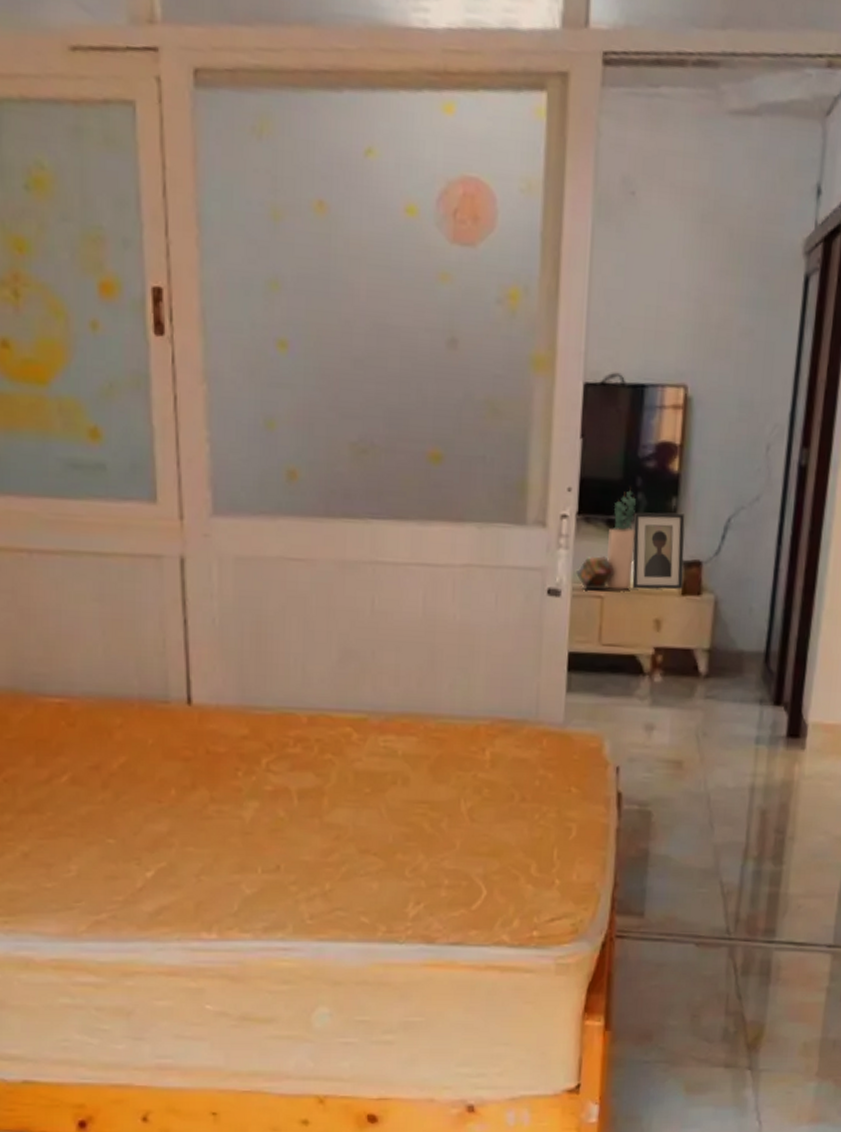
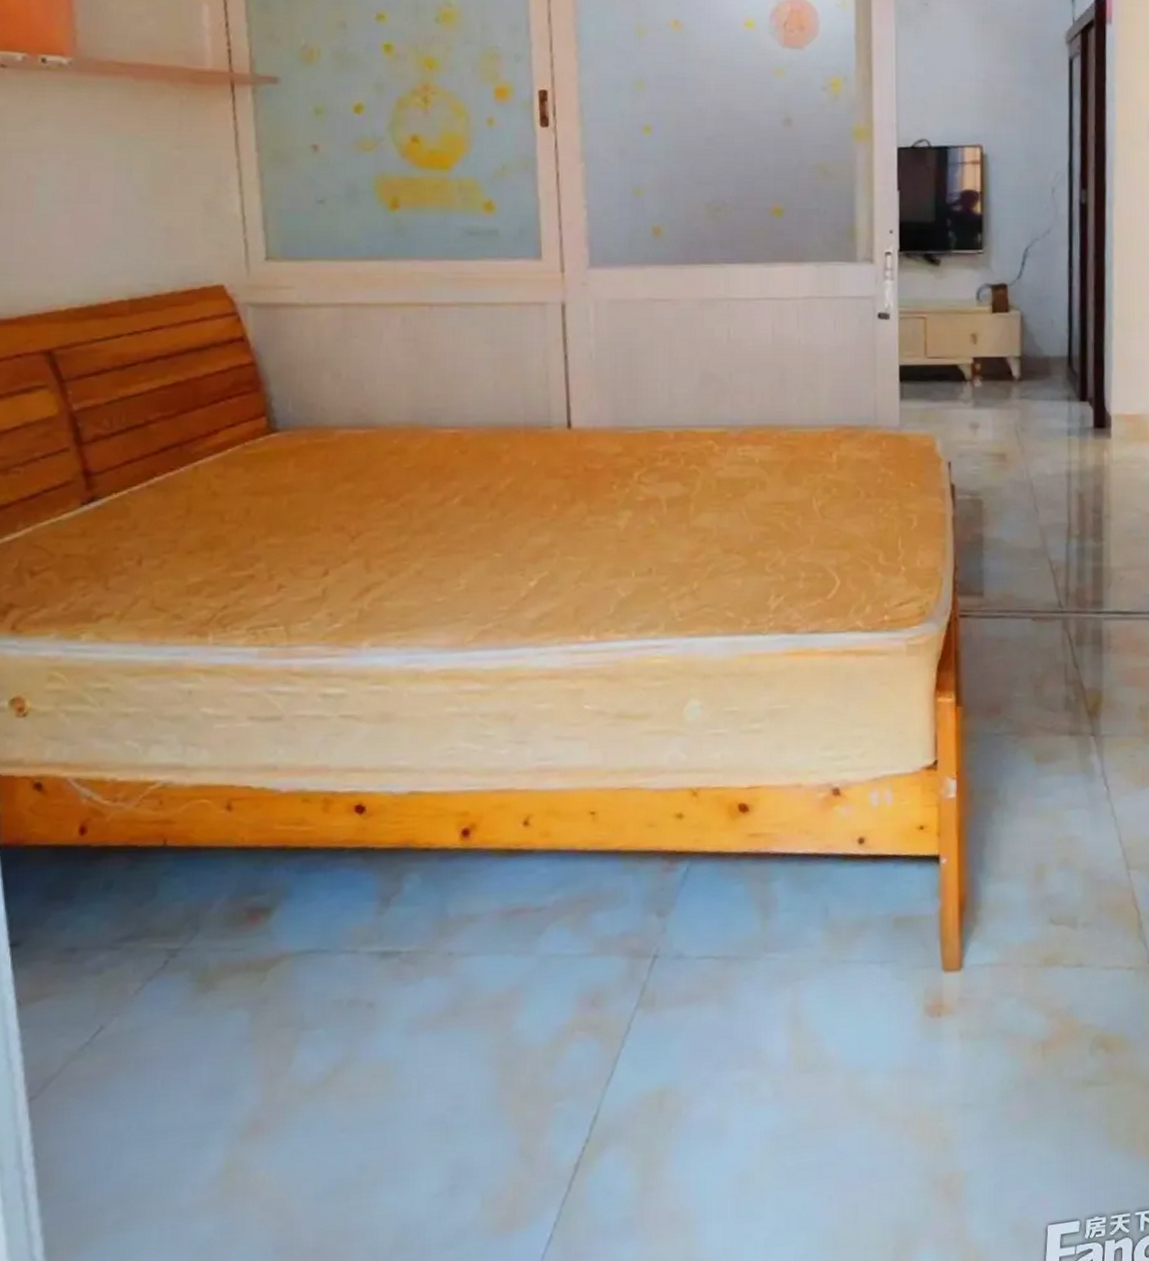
decorative box: present [576,556,615,589] -> none [901,284,934,312]
vase: present [606,487,637,591] -> none [927,228,949,312]
picture frame: present [632,512,685,590] -> none [946,246,993,310]

